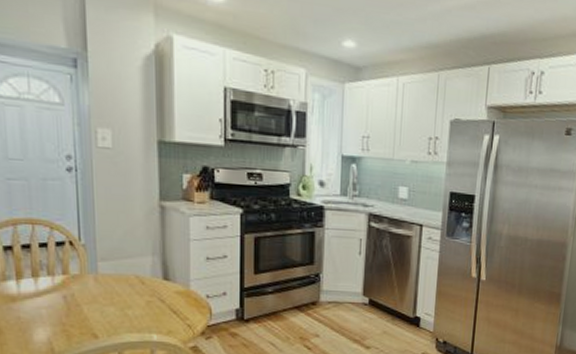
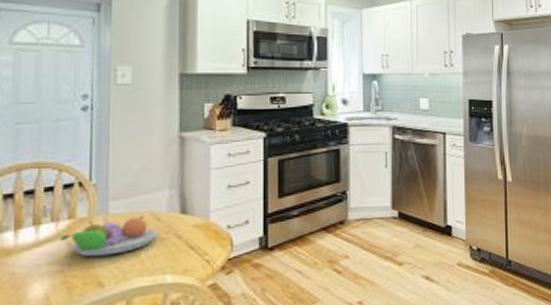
fruit bowl: none [57,277,144,311] -> present [61,216,159,257]

